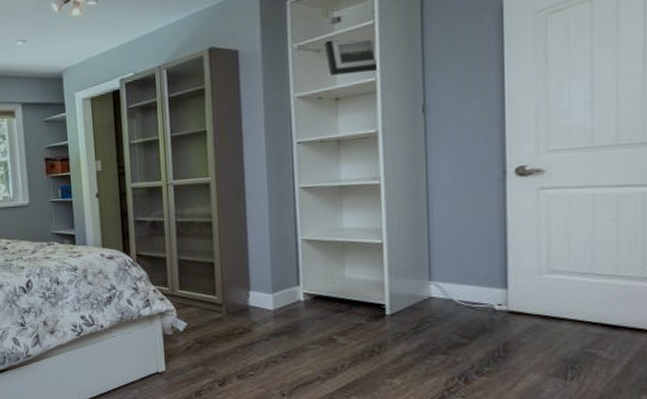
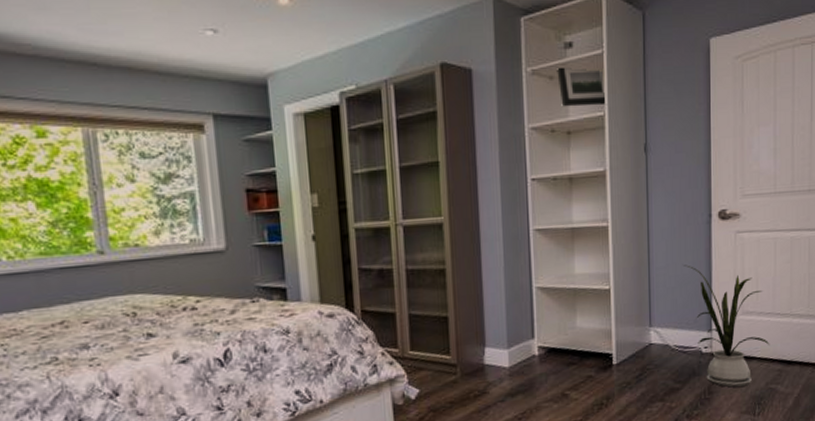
house plant: none [470,221,587,348] -> present [683,265,770,388]

